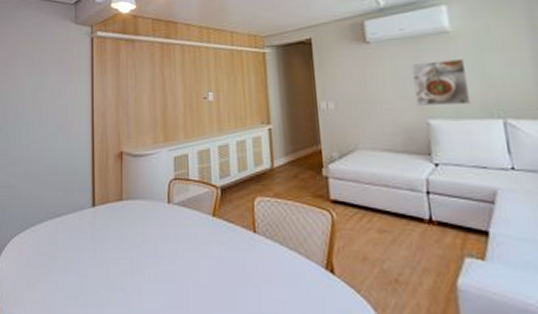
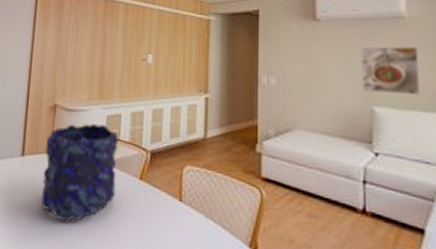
vase: none [115,167,190,267] -> present [41,124,119,222]

